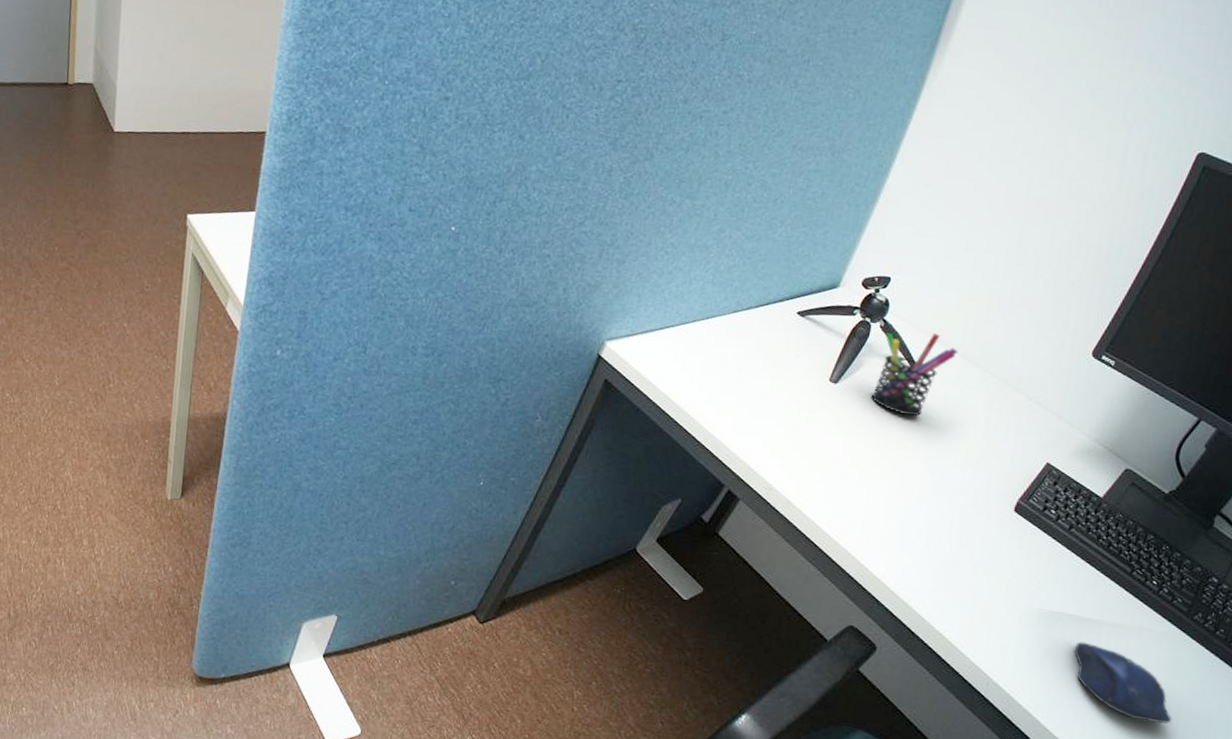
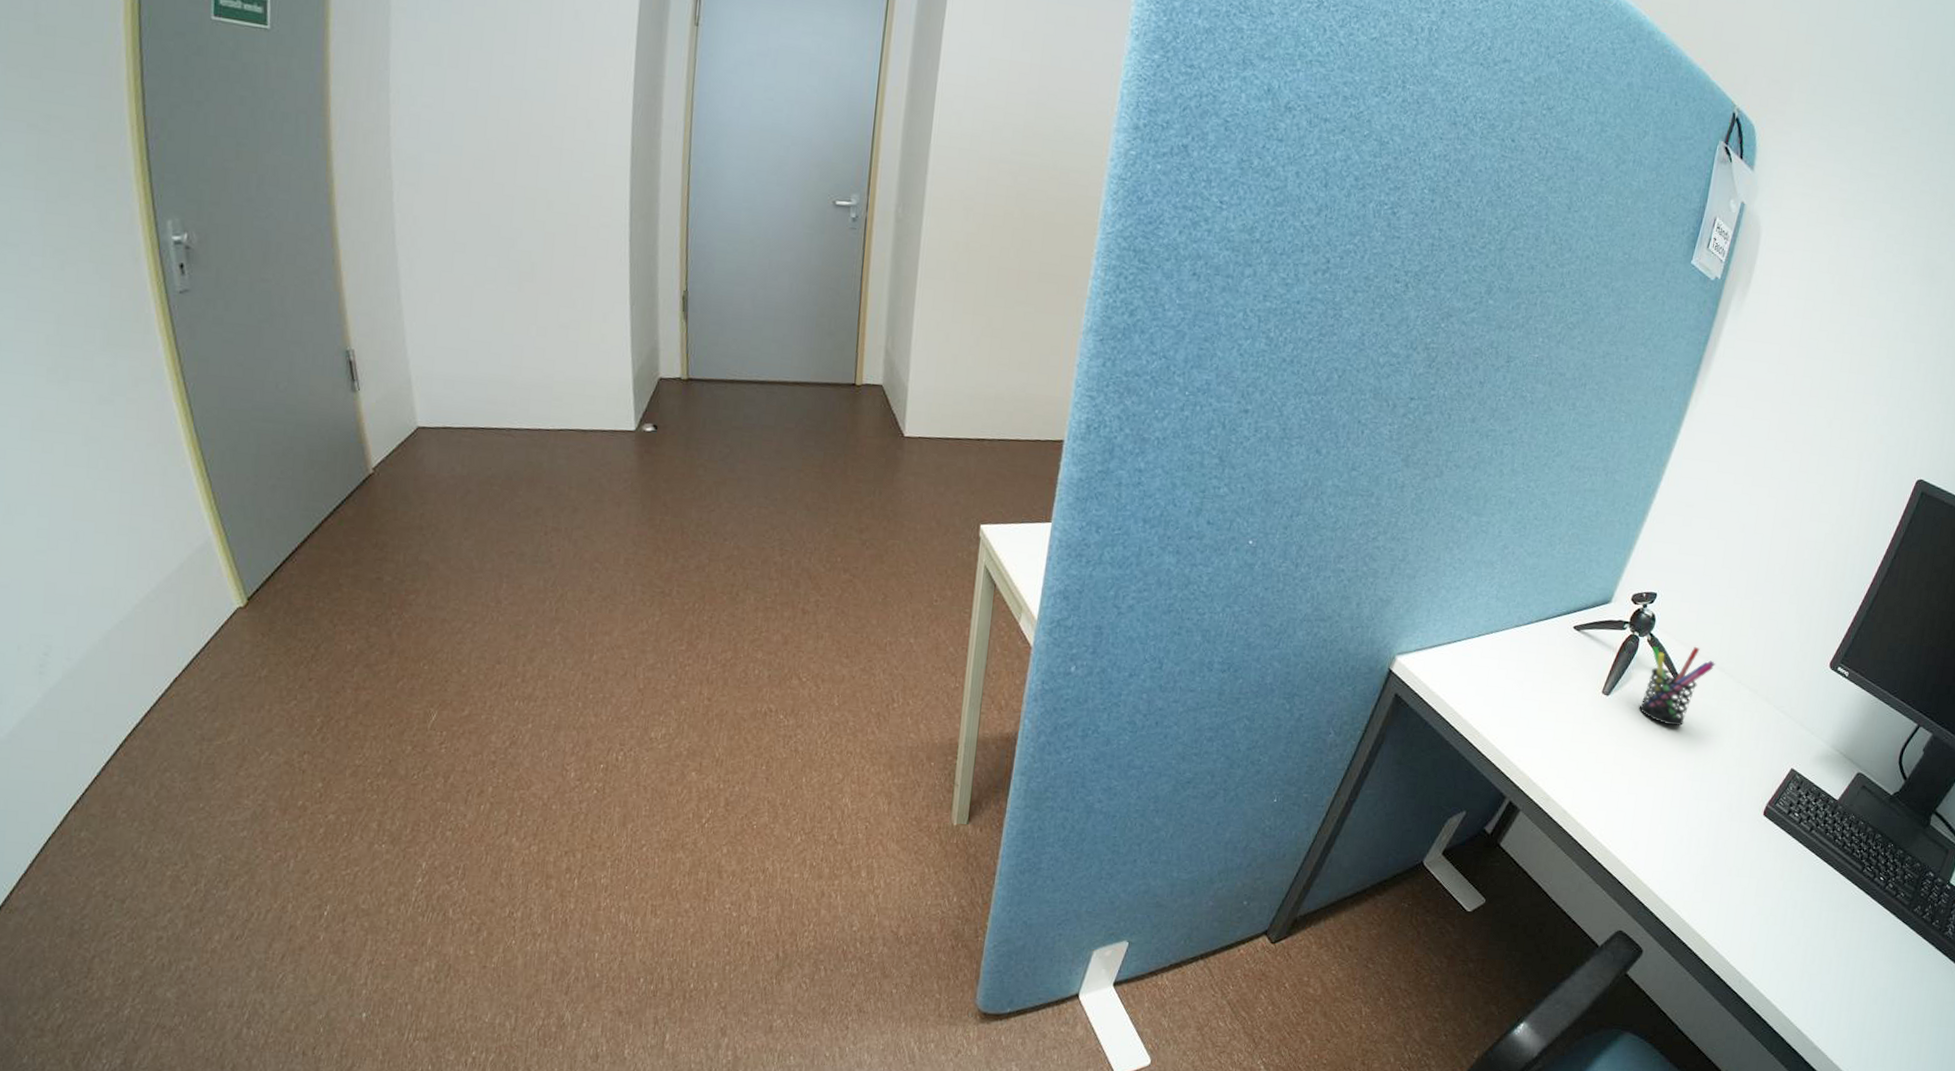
computer mouse: present [1074,641,1172,724] -> none [1814,937,1896,1012]

